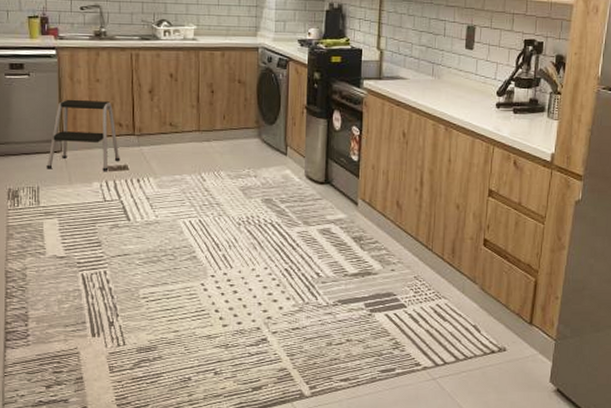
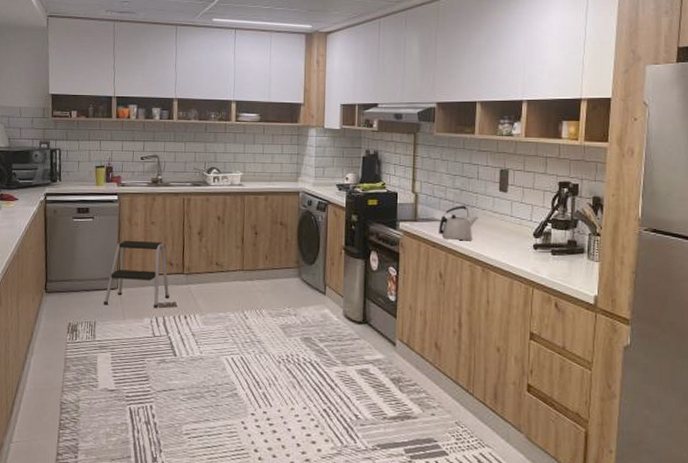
kettle: none [403,62,444,100] -> present [439,205,479,241]

